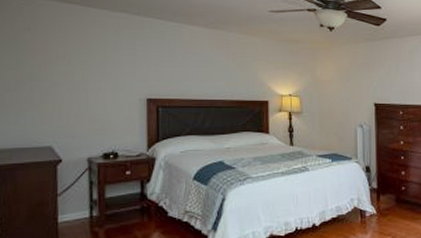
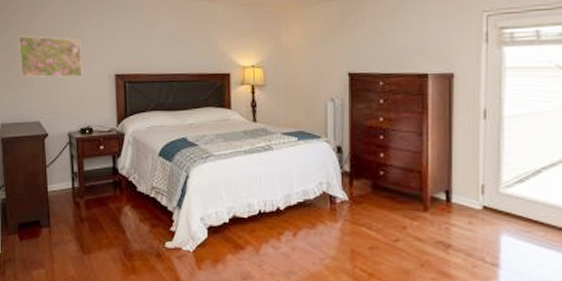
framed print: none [29,54,109,100] -> present [18,35,83,78]

